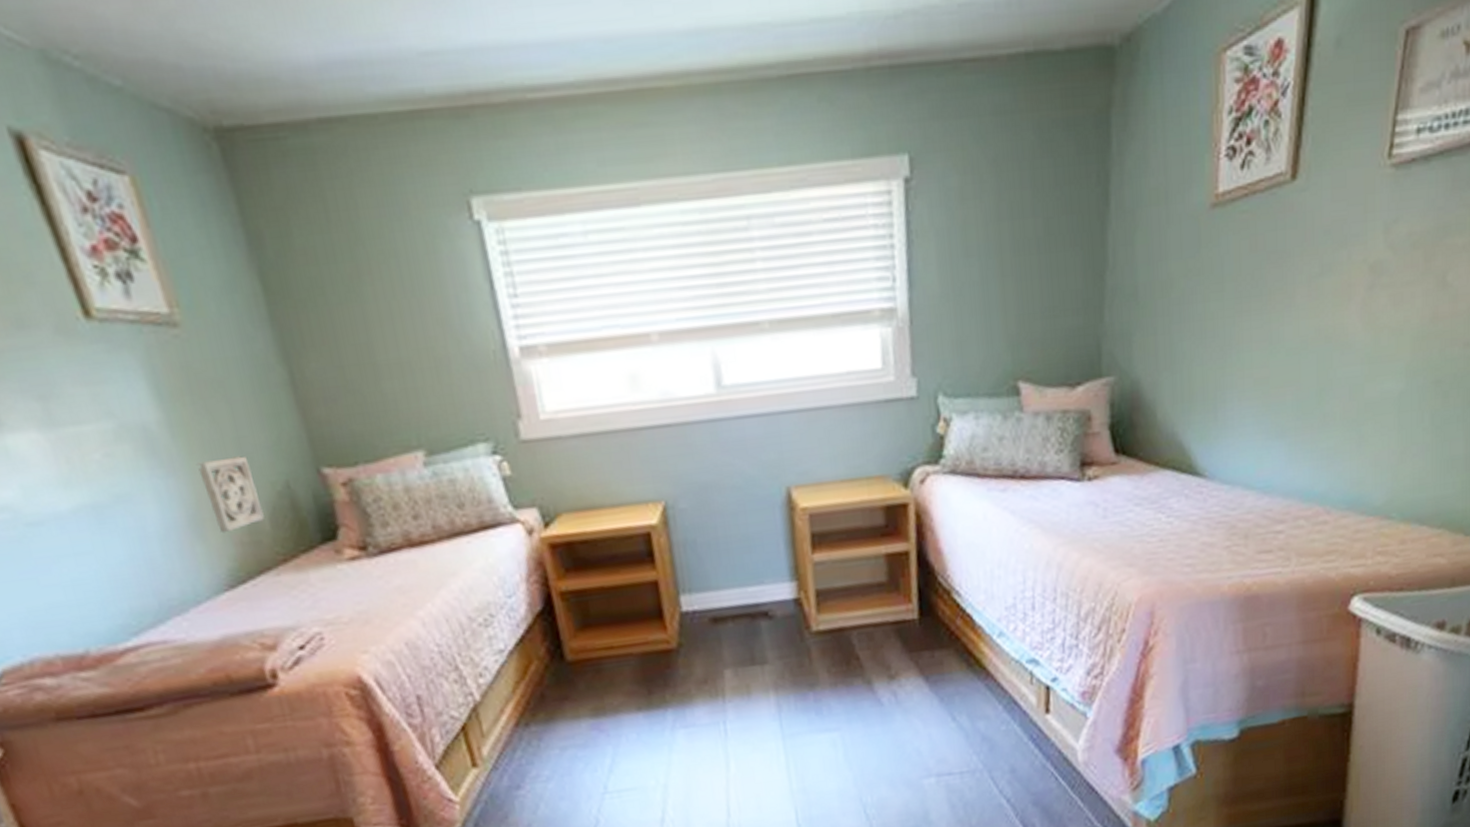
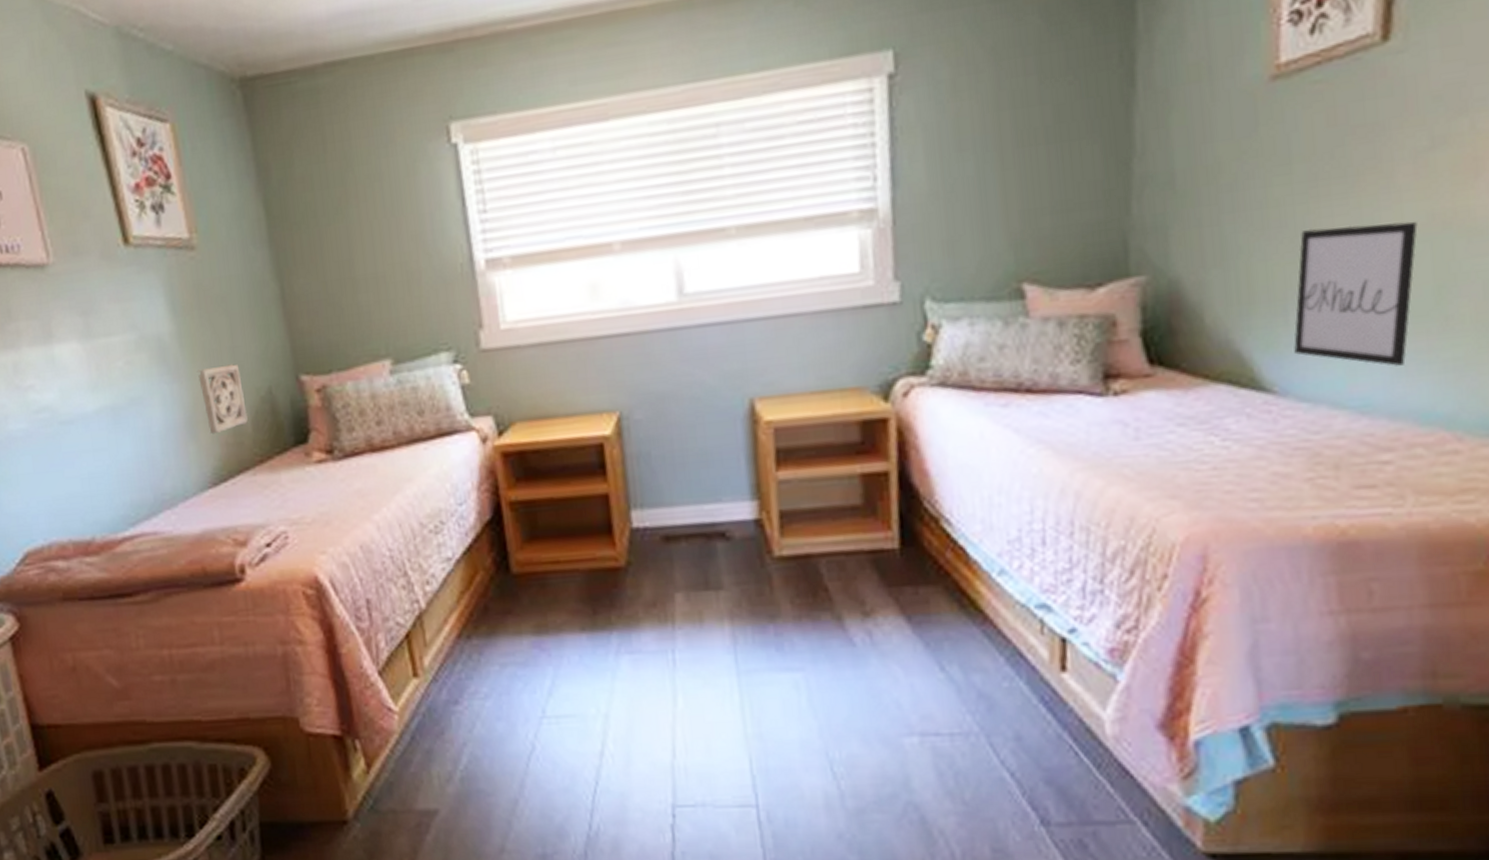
wall art: none [1220,335,1309,455] -> present [1294,221,1418,366]

